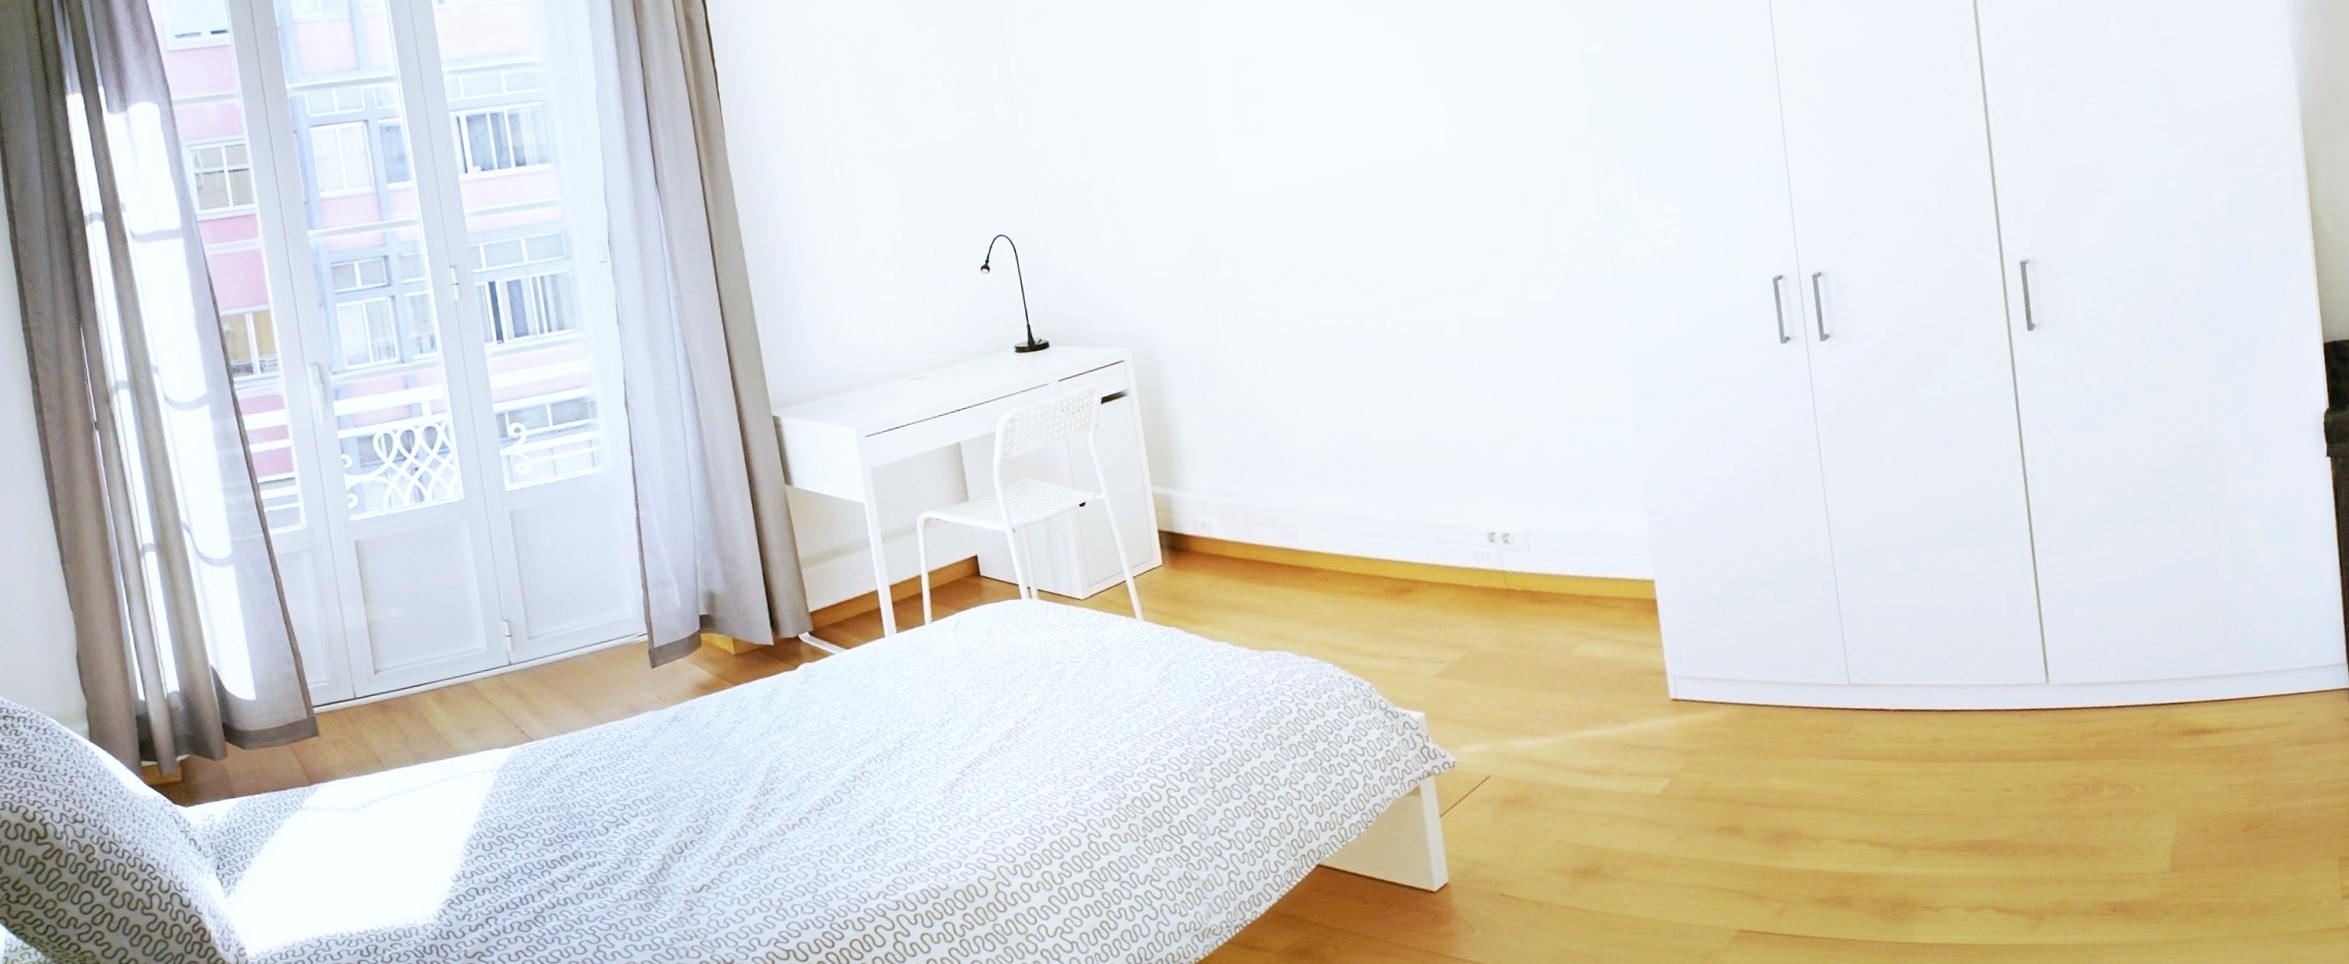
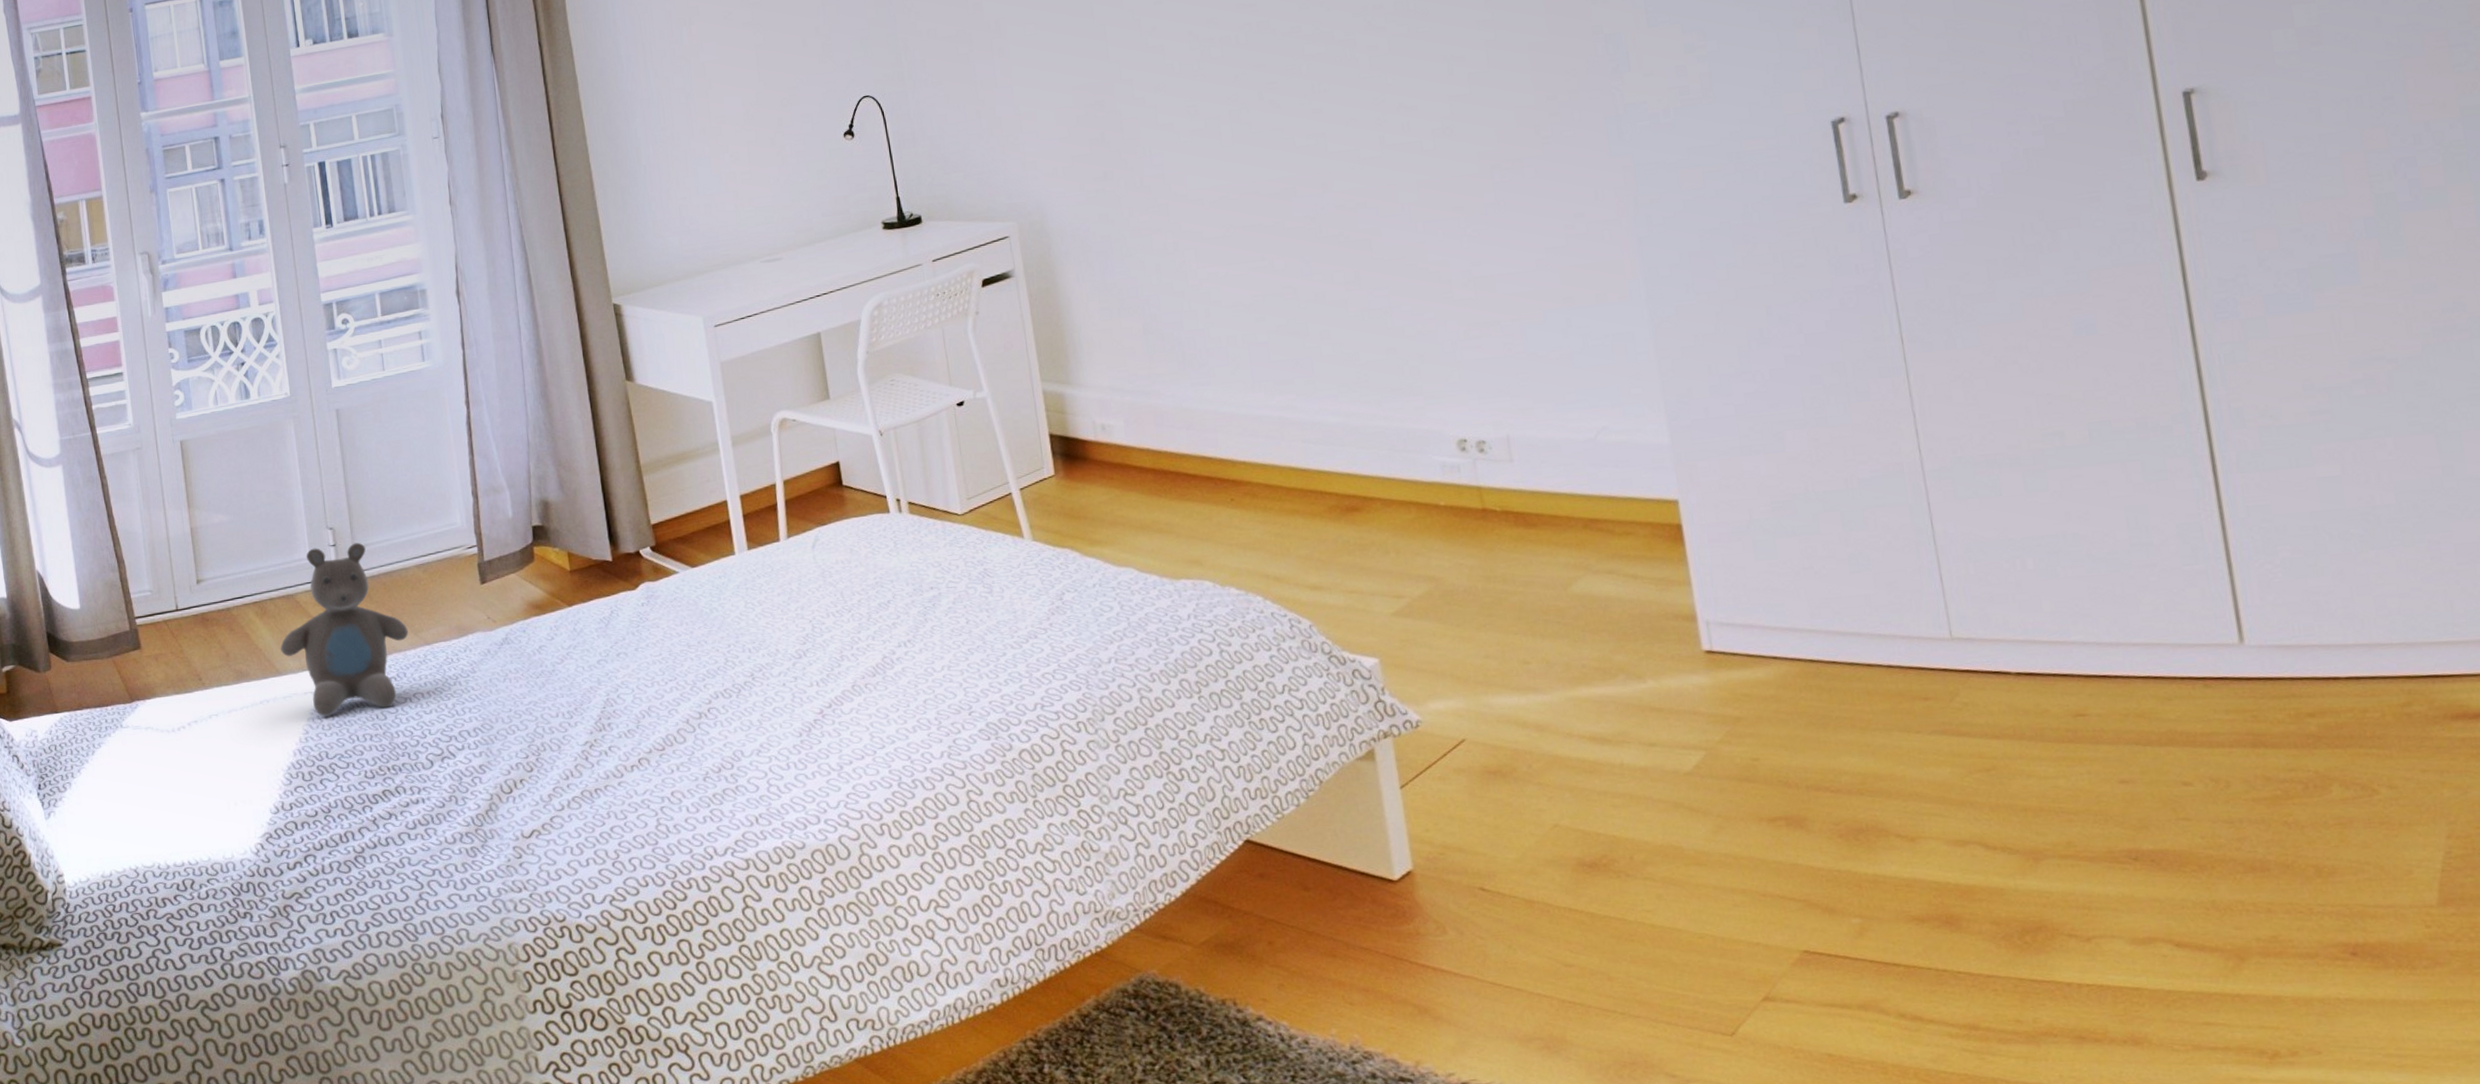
stuffed animal: none [459,632,583,792] -> present [280,542,408,716]

